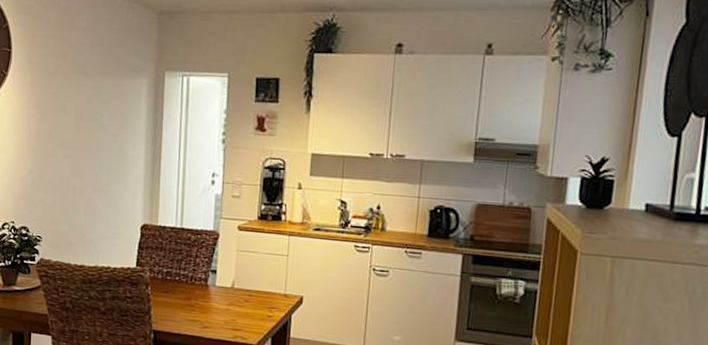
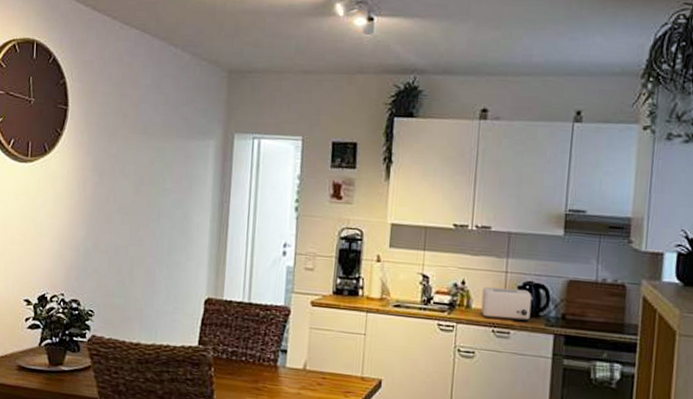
toaster: none [394,211,444,243] -> present [480,287,534,322]

